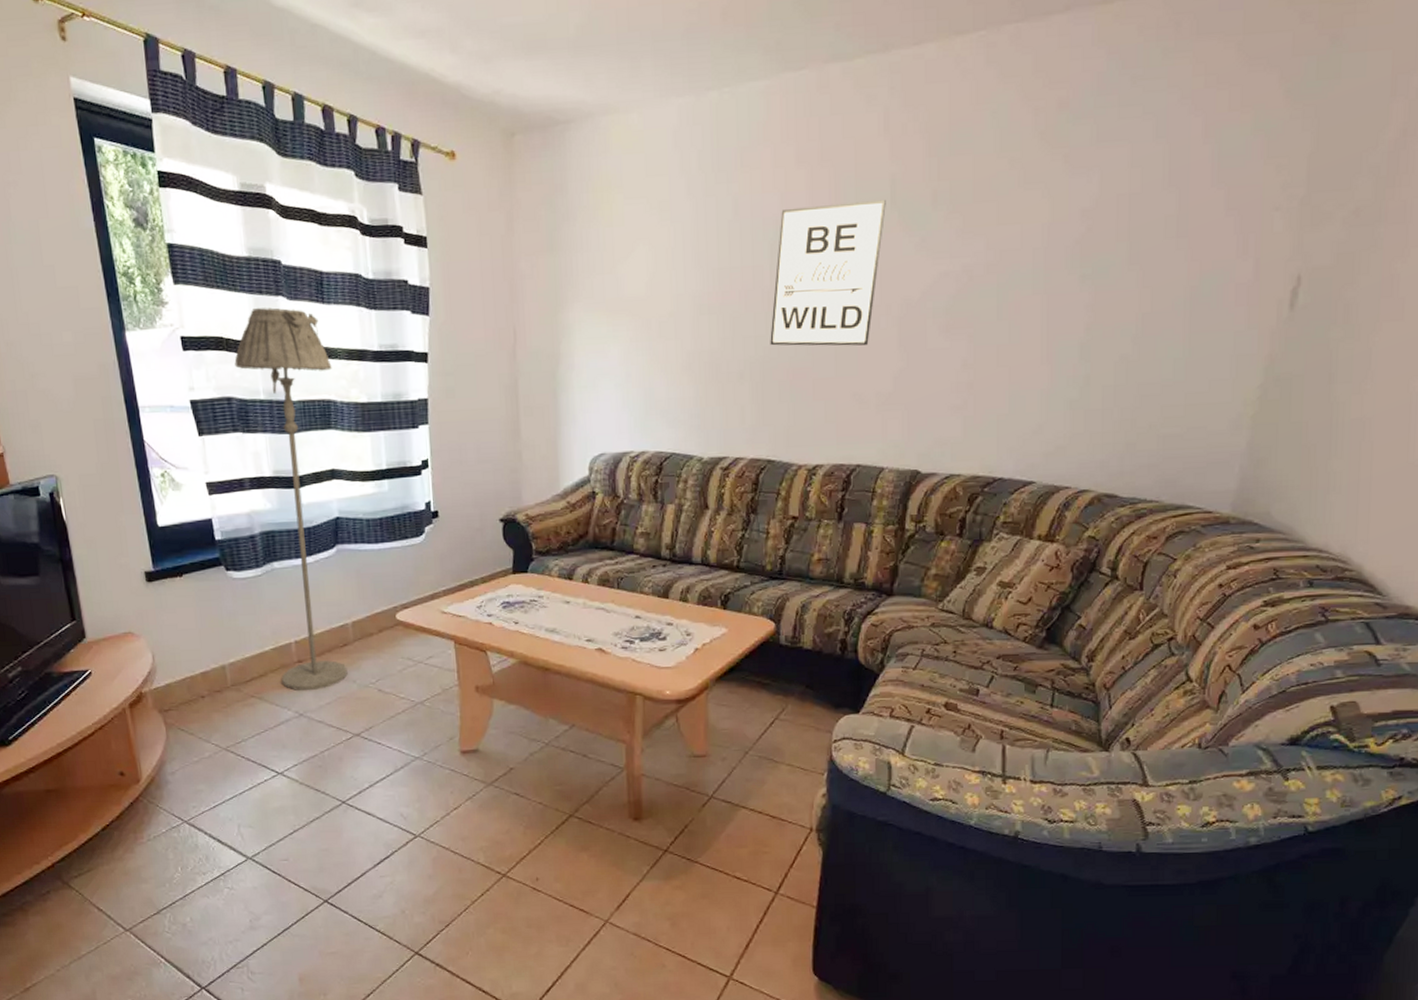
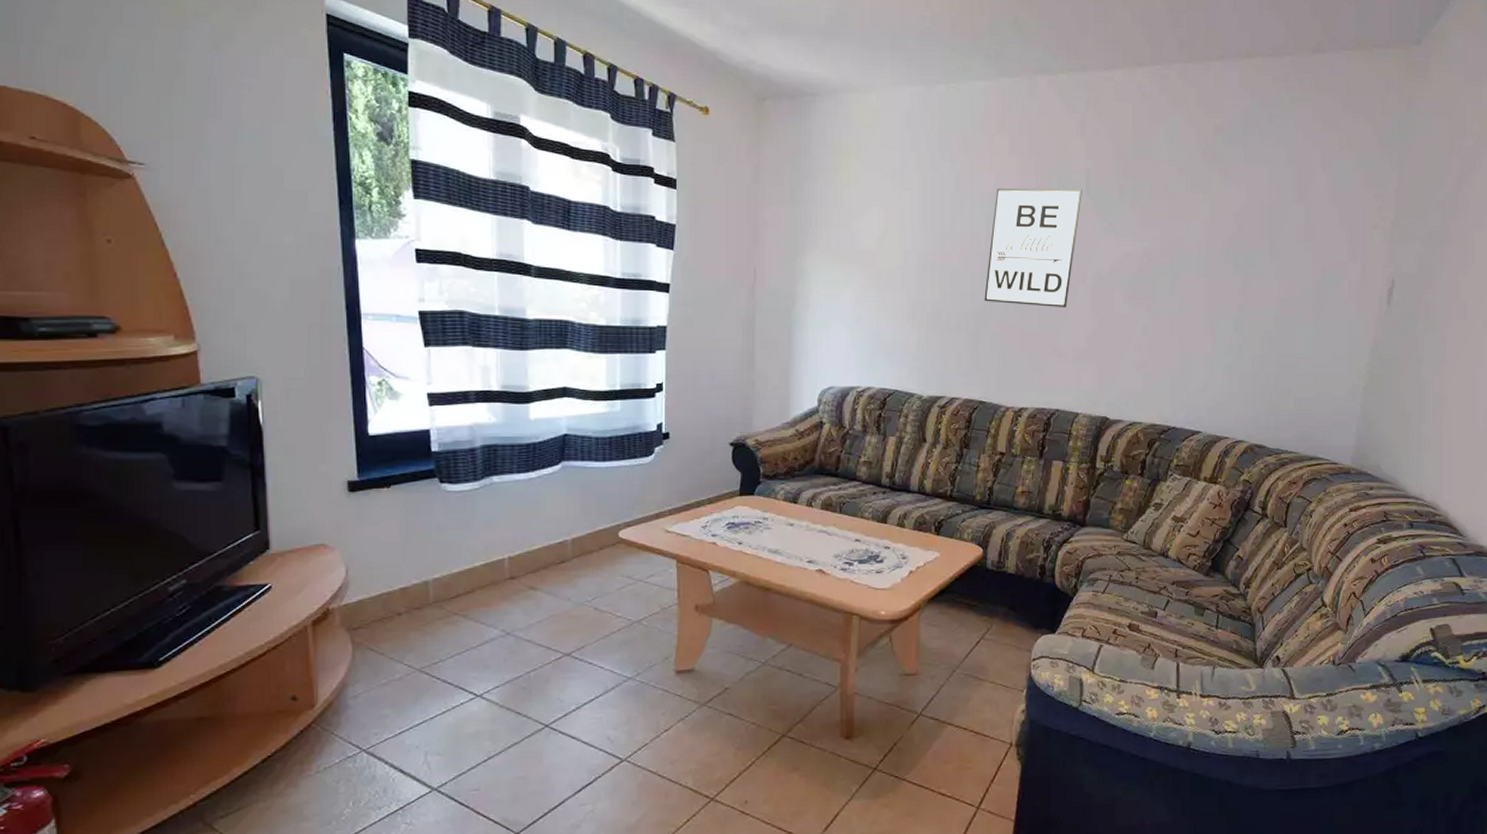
floor lamp: present [234,307,348,691] -> none [471,229,572,609]

